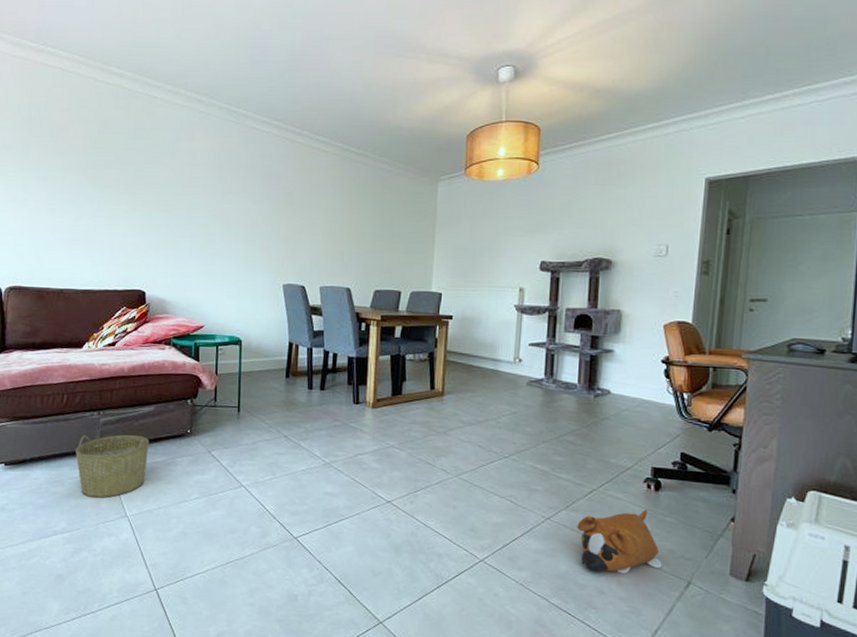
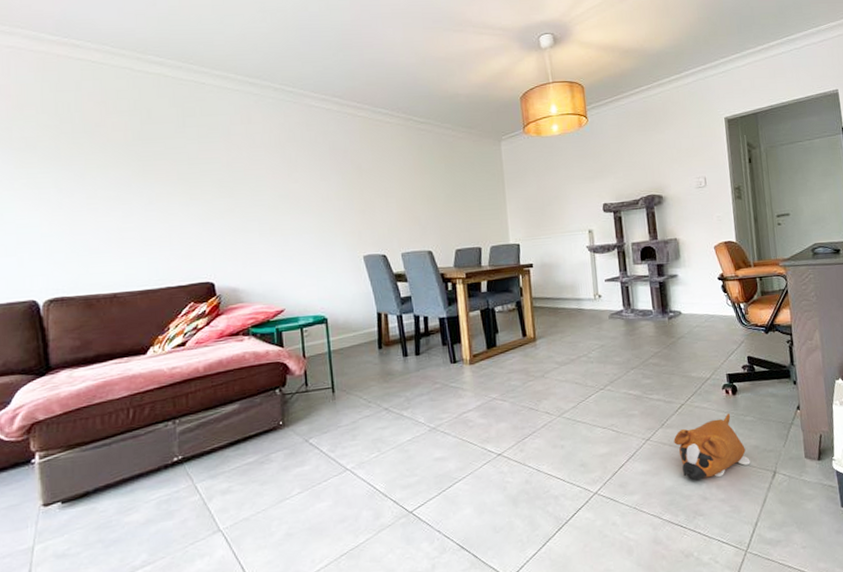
basket: present [76,434,150,498] -> none [150,438,238,519]

